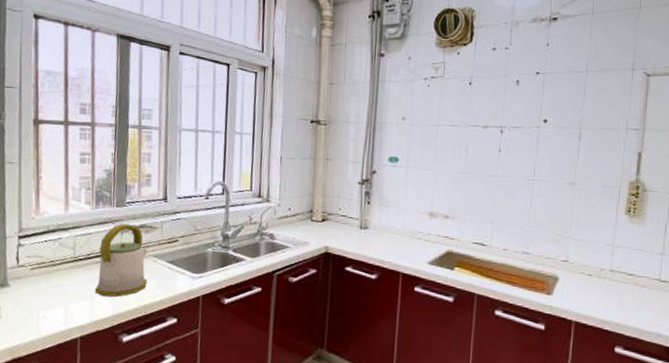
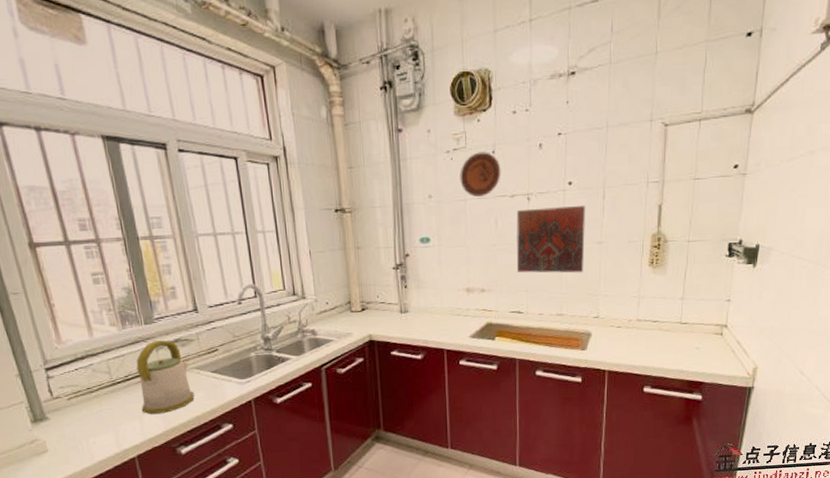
decorative plate: none [434,82,477,125] -> present [460,152,501,198]
decorative tile: none [483,141,559,212] -> present [516,205,585,273]

